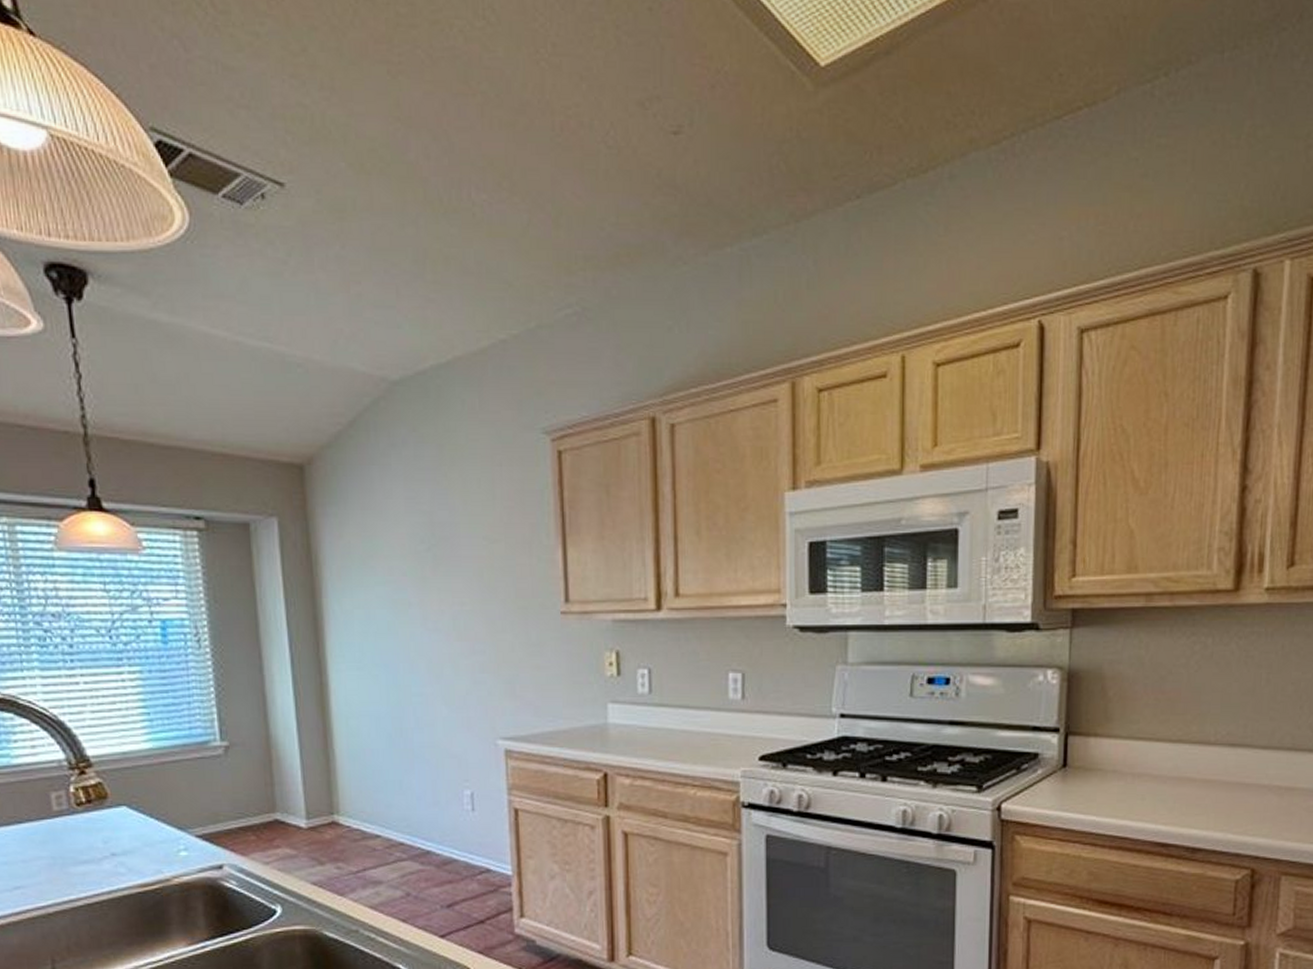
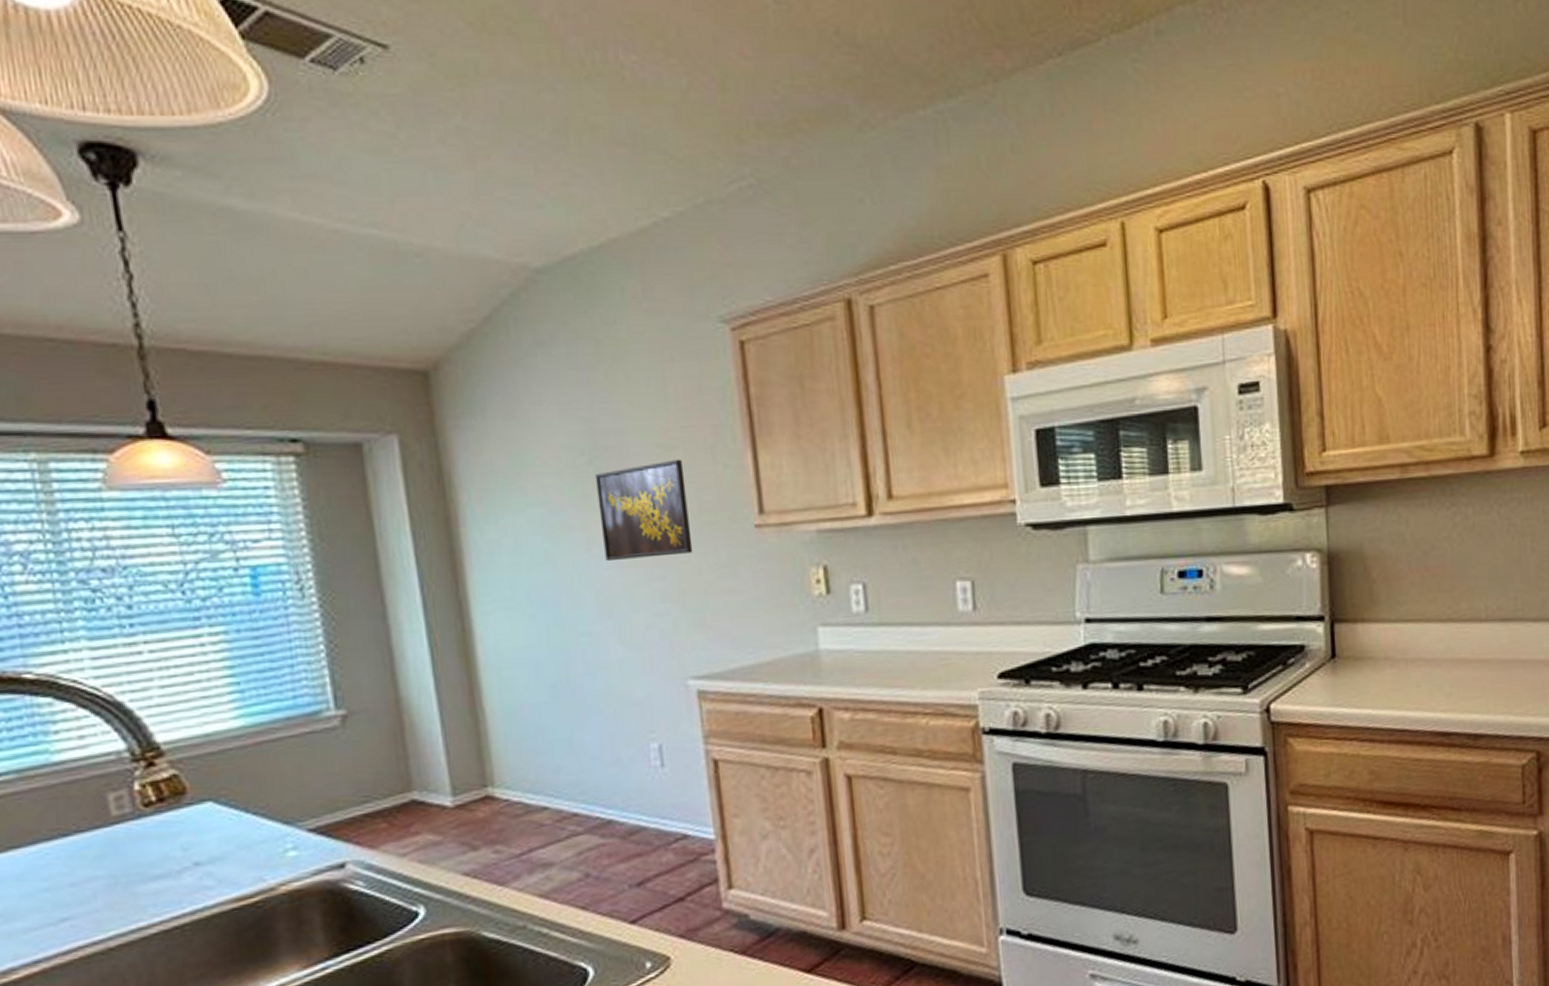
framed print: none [433,551,508,635] -> present [596,459,693,562]

